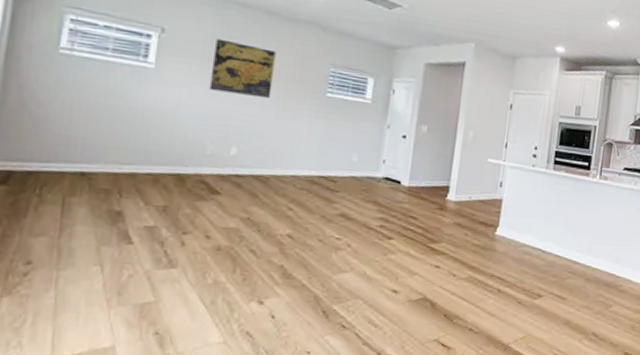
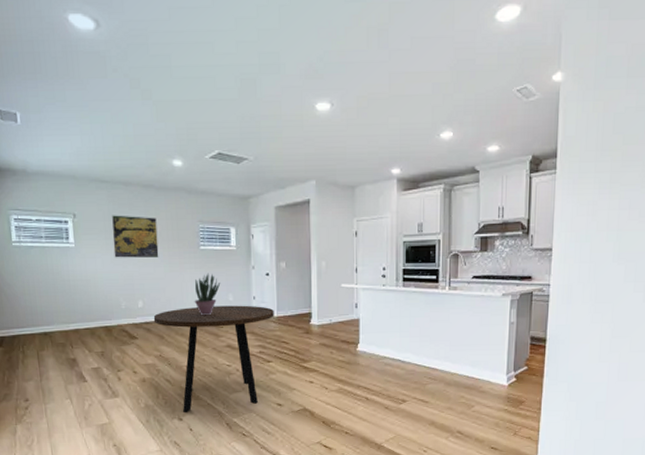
dining table: none [247,163,406,294] -> present [153,305,274,412]
potted plant: none [307,125,345,176] -> present [194,273,221,316]

